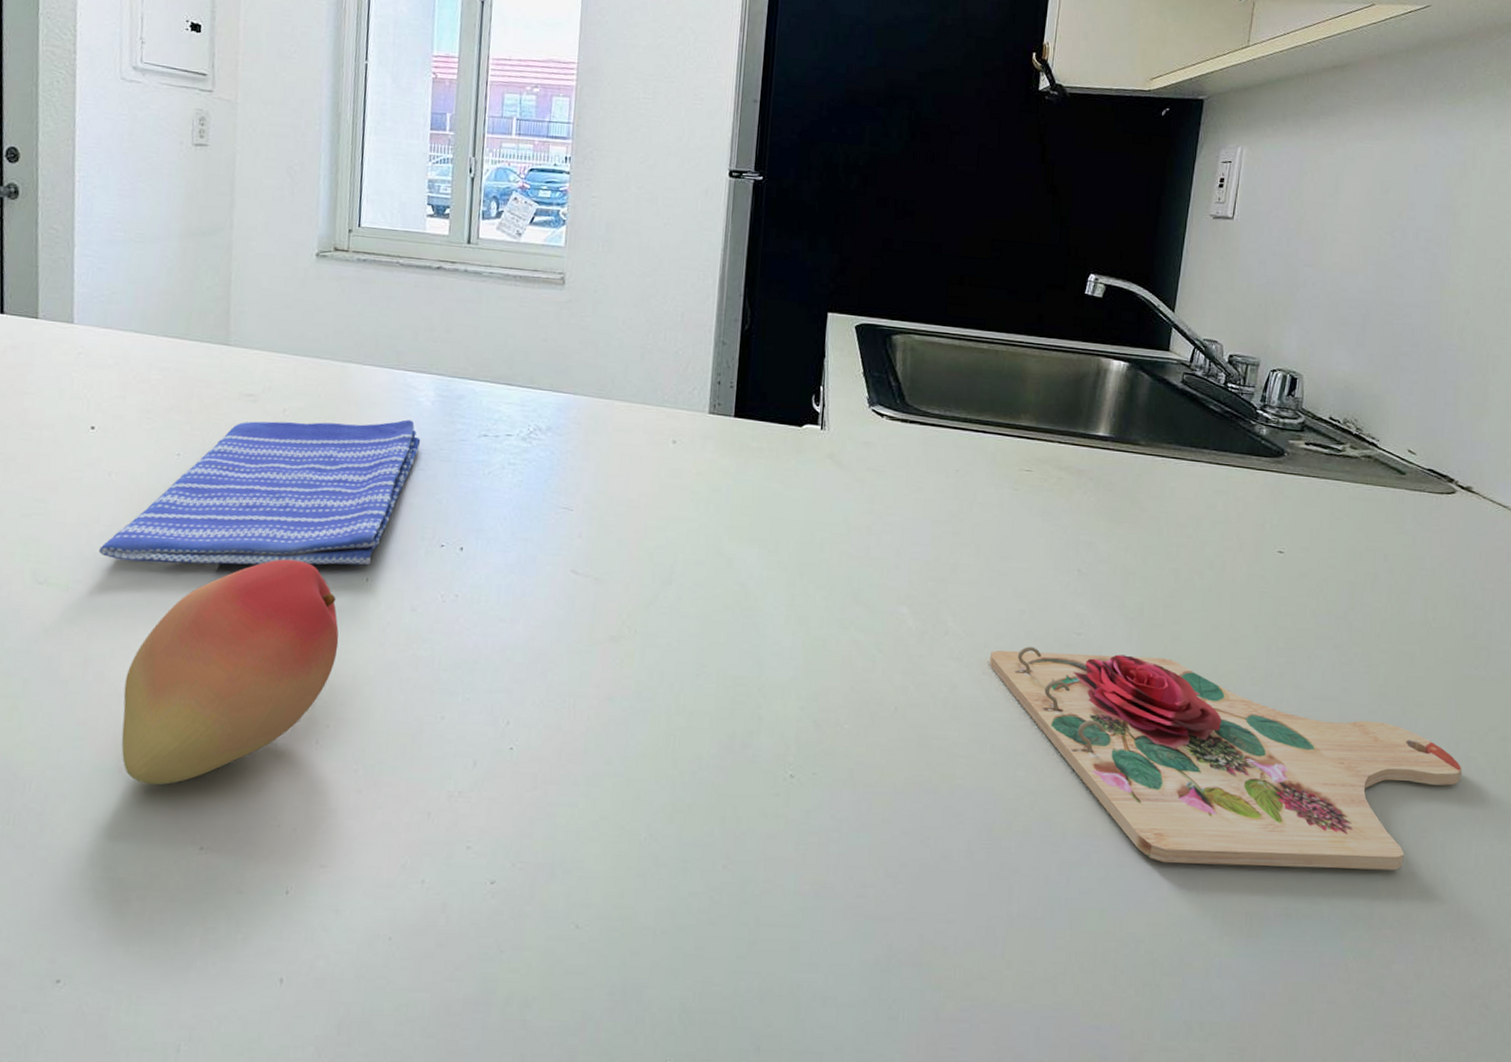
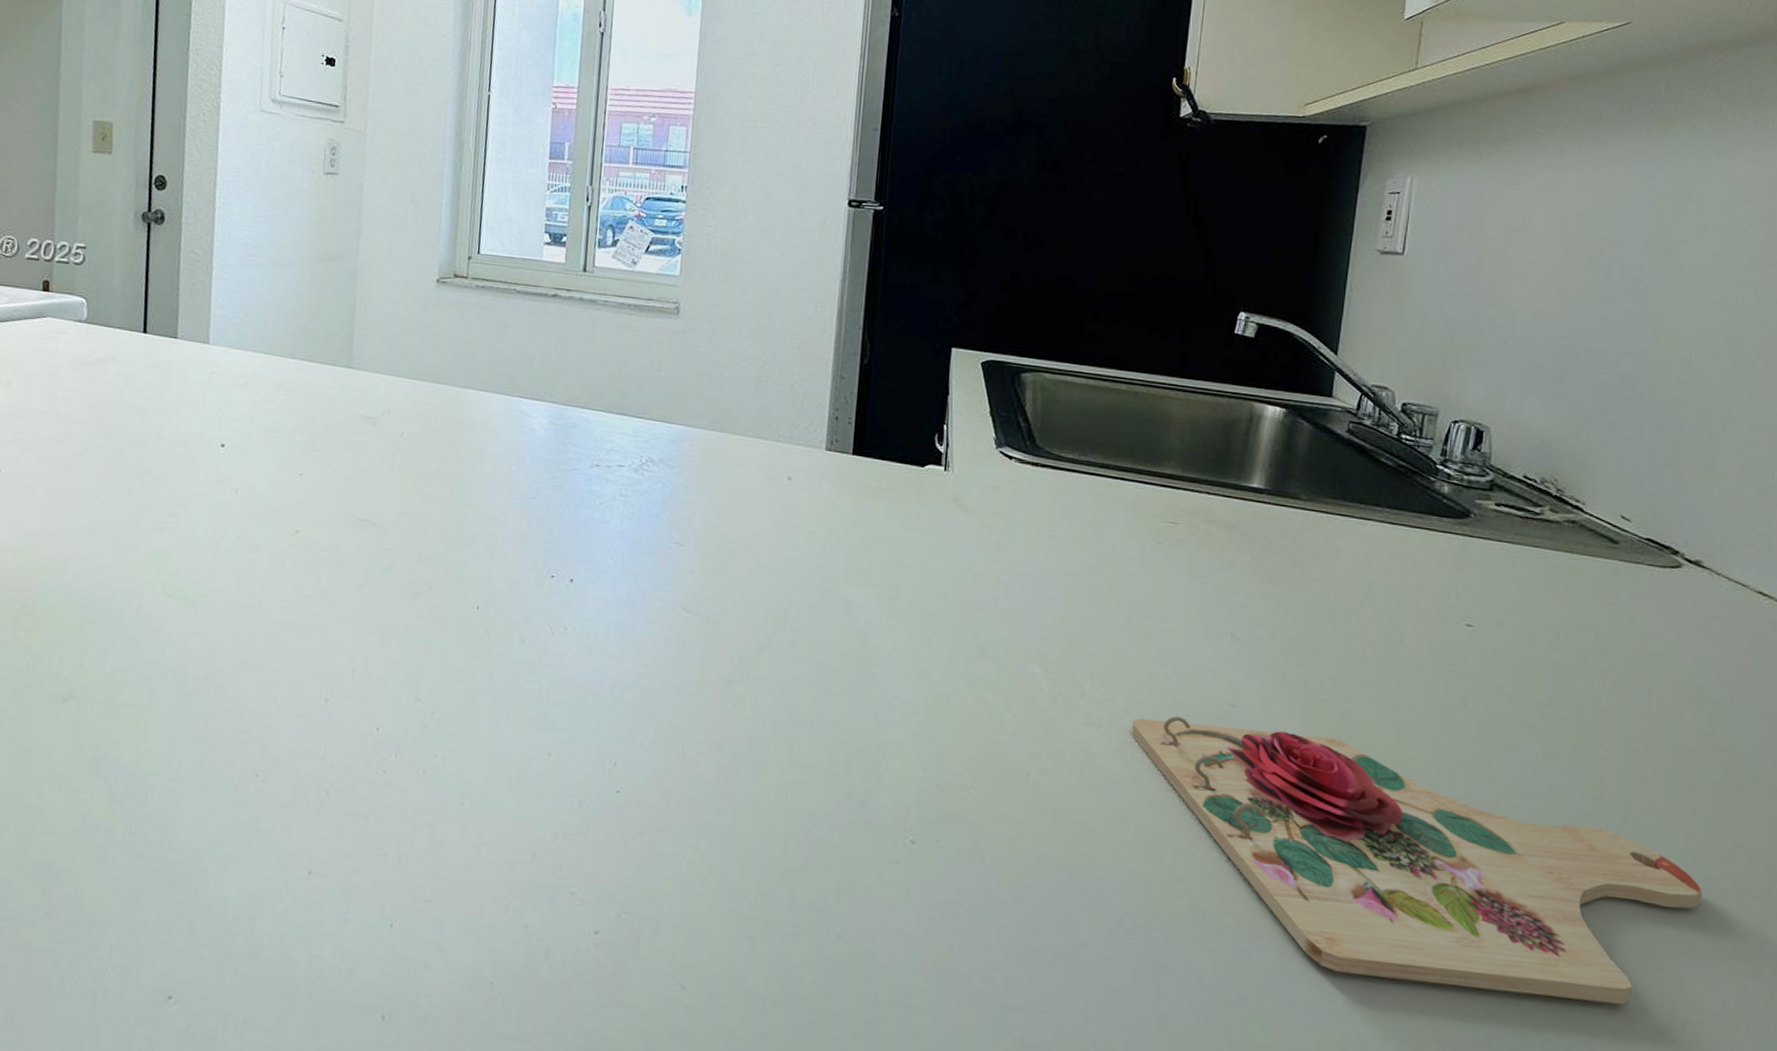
dish towel: present [99,419,421,566] -> none [224,444,534,593]
fruit: present [121,559,339,785] -> none [238,582,449,805]

